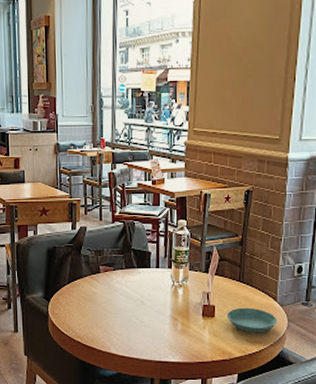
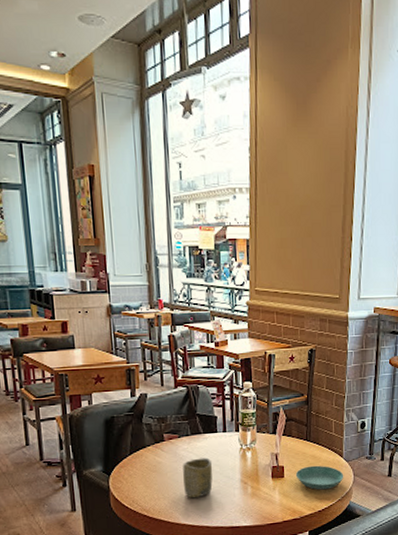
cup: none [116,291,144,330] -> present [183,457,213,499]

